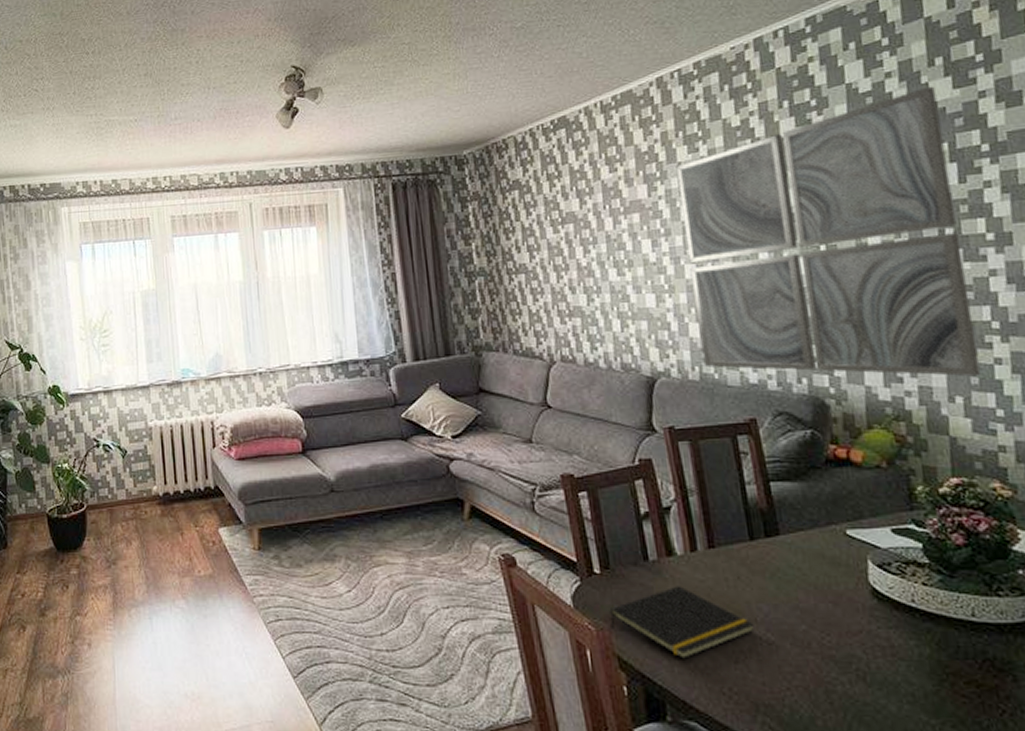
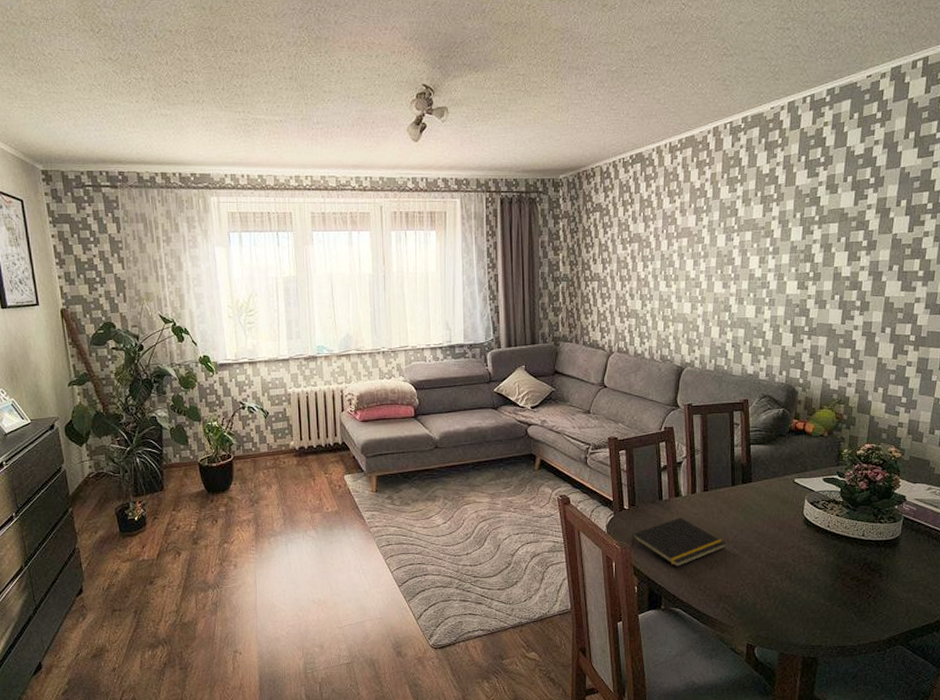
wall art: present [676,86,982,377] -> none [718,154,905,374]

